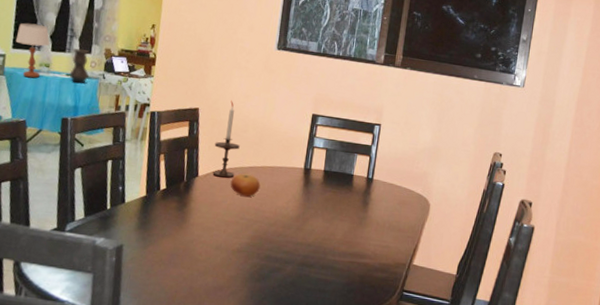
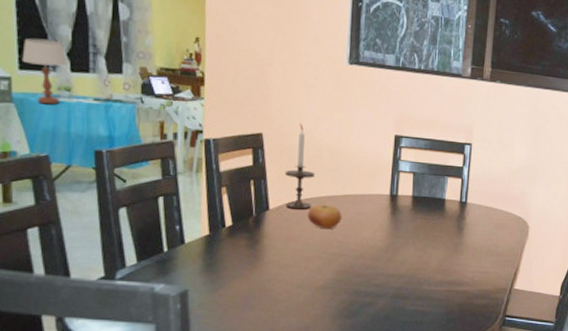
vase: present [69,48,89,84] -> none [97,68,122,110]

